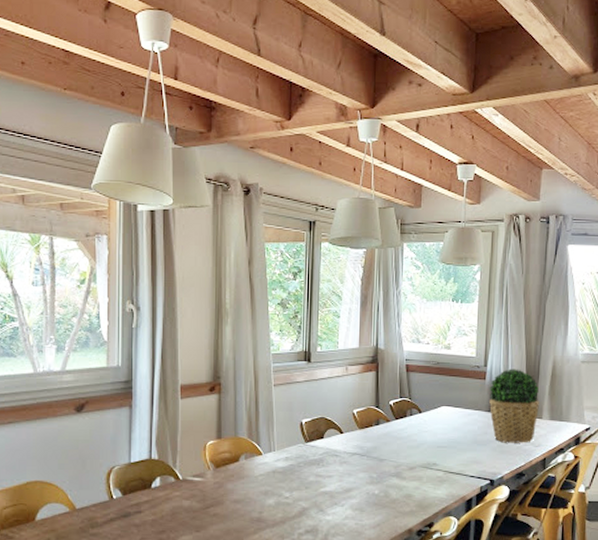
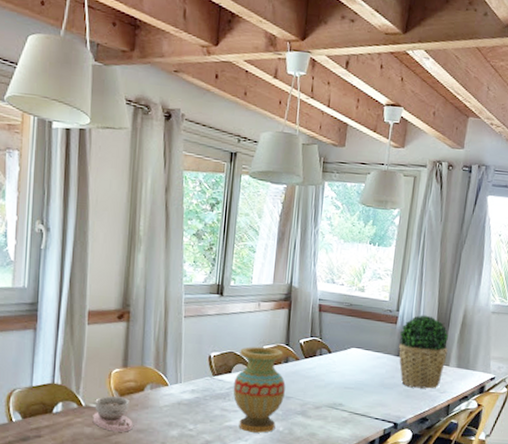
bowl: none [190,468,230,504] -> present [92,396,133,432]
vase: none [326,410,378,497] -> present [233,346,286,433]

